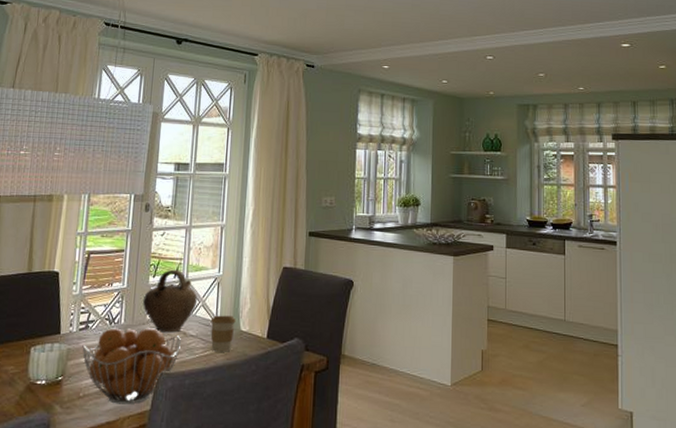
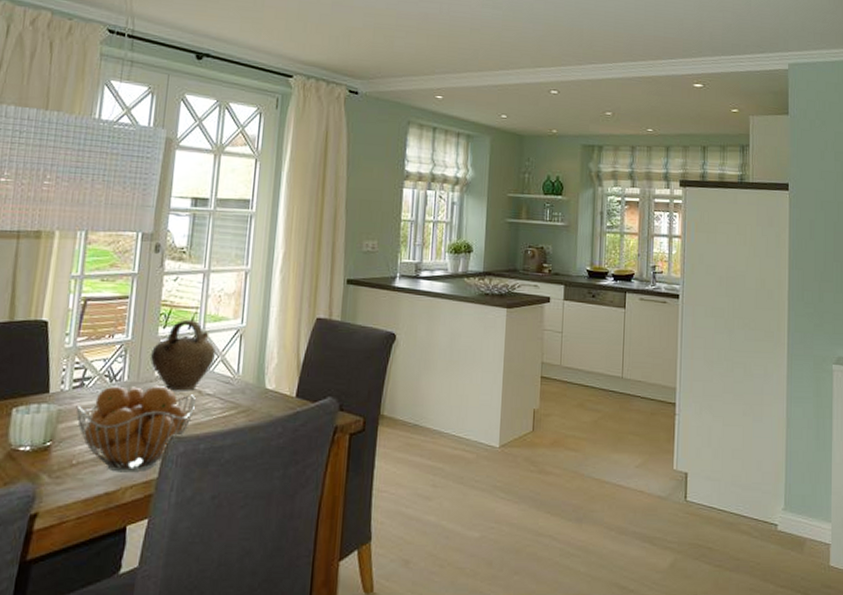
coffee cup: present [210,315,236,352] -> none [230,371,260,413]

